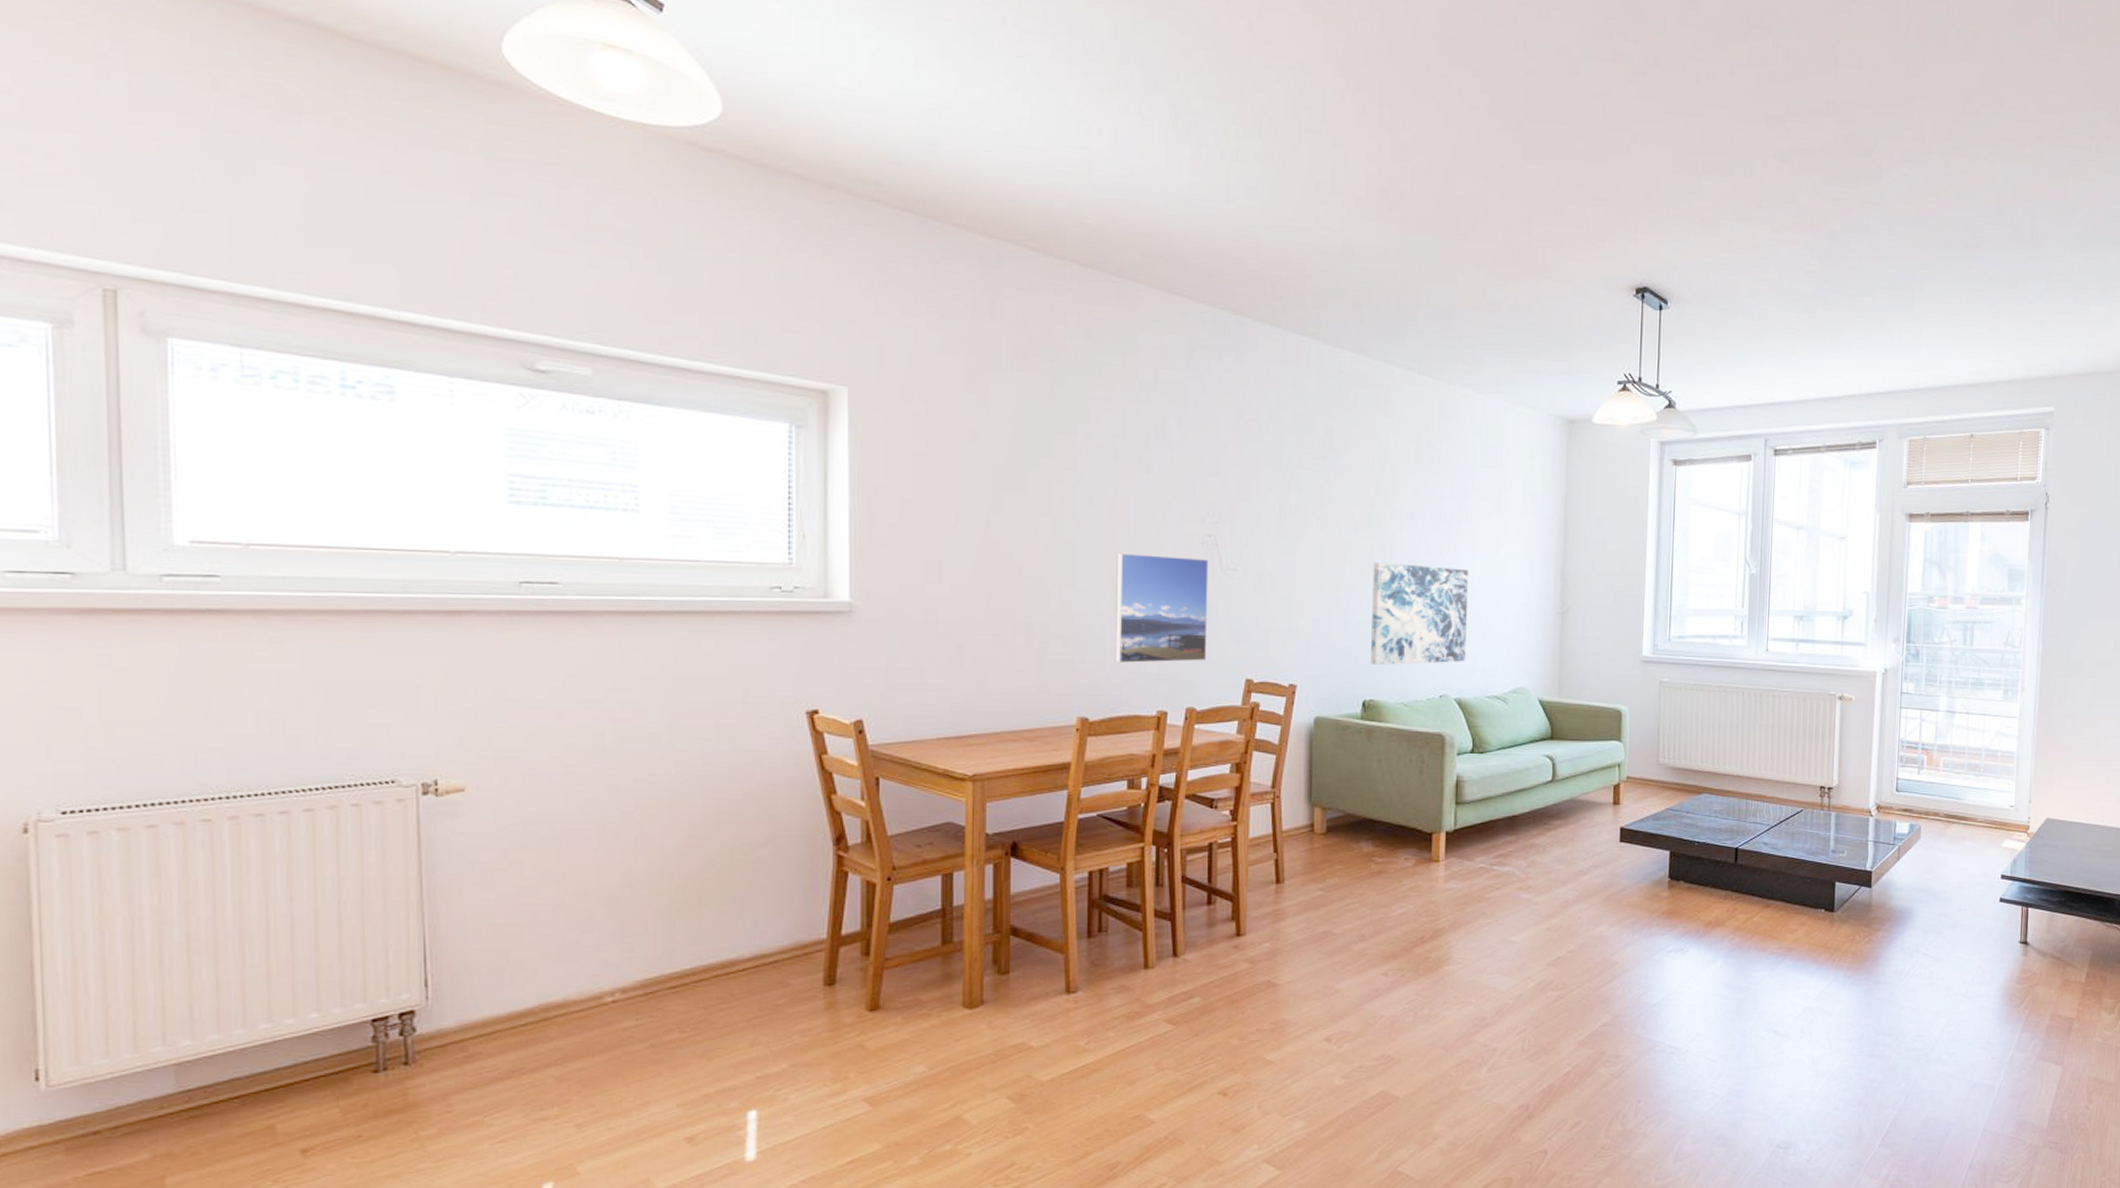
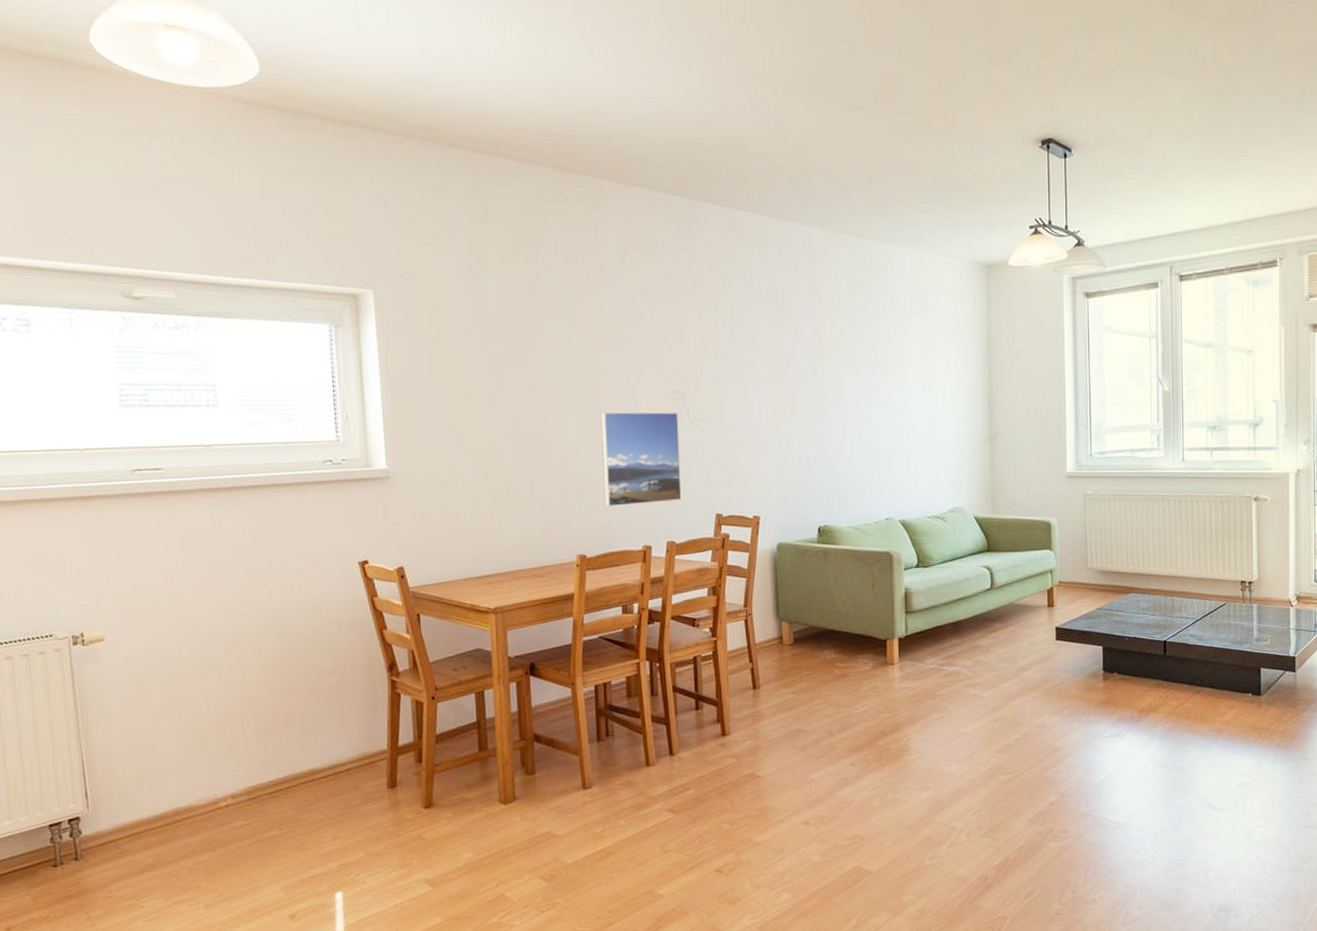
wall art: present [1371,563,1468,665] -> none [820,404,907,495]

